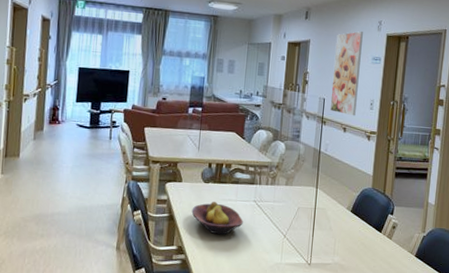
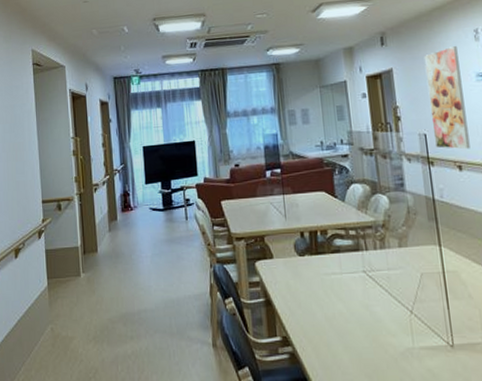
fruit bowl: present [191,202,243,235] -> none [290,278,355,319]

